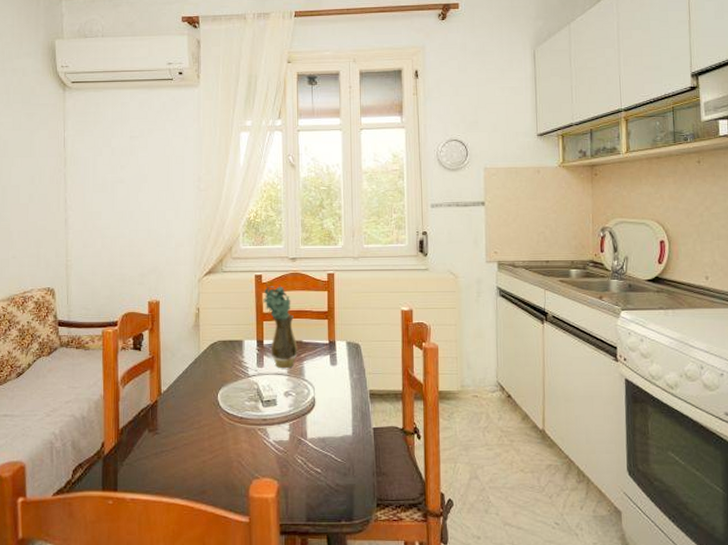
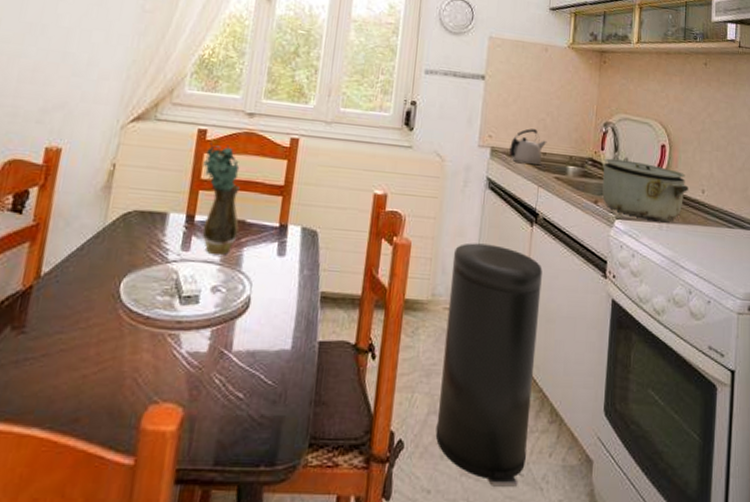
pedal bin: none [475,342,561,533] -> present [435,243,542,487]
kettle: none [515,242,549,272] -> present [509,128,547,166]
cooking pot: none [604,258,692,308] -> present [602,158,689,222]

